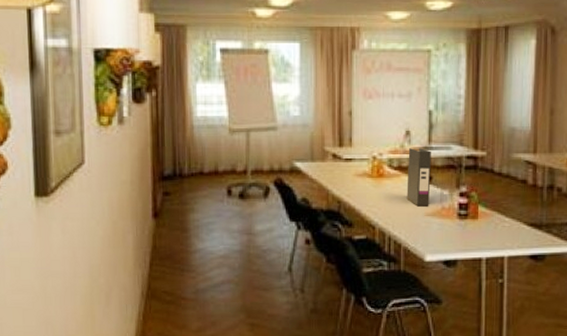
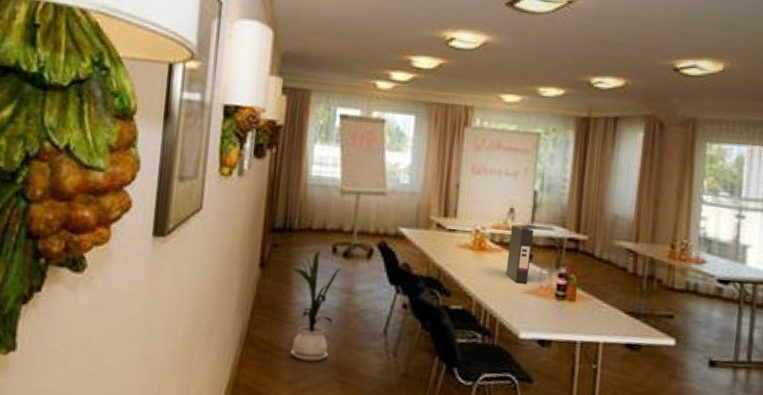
house plant: none [188,194,239,308] -> present [290,251,342,362]

